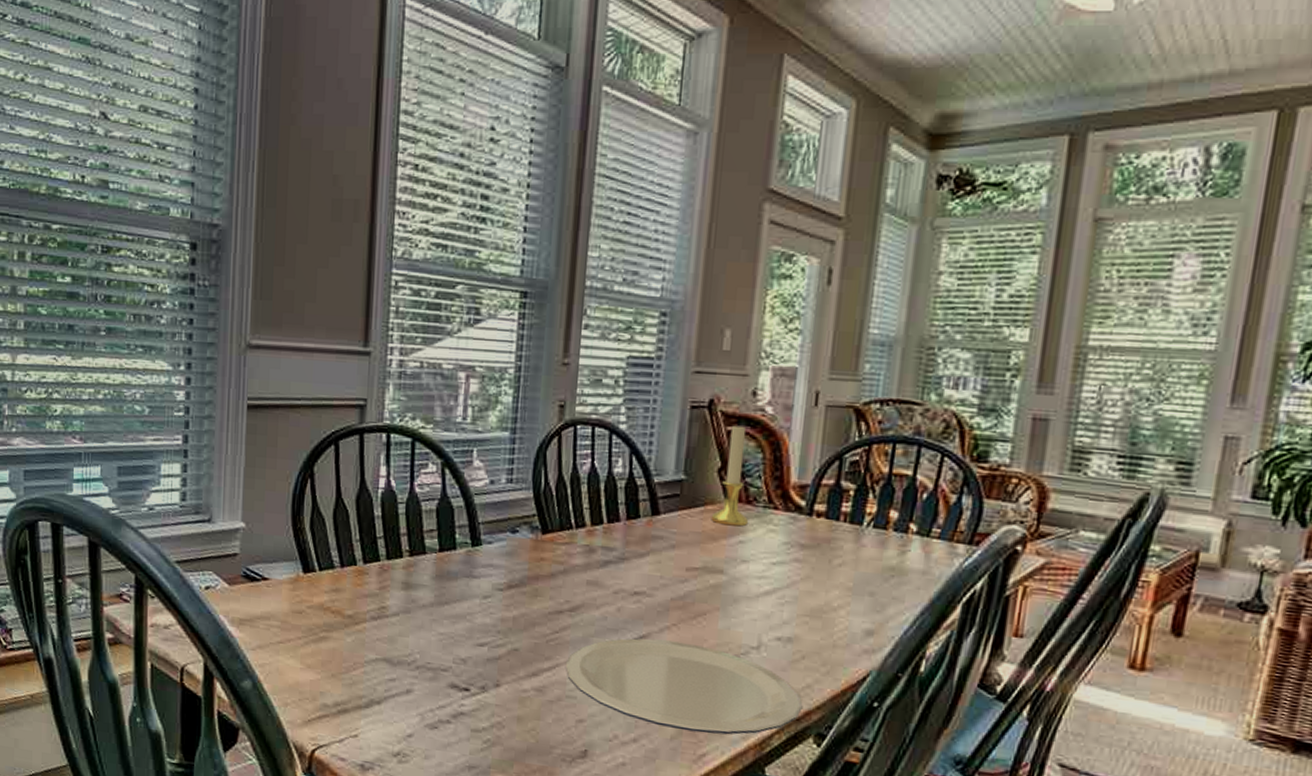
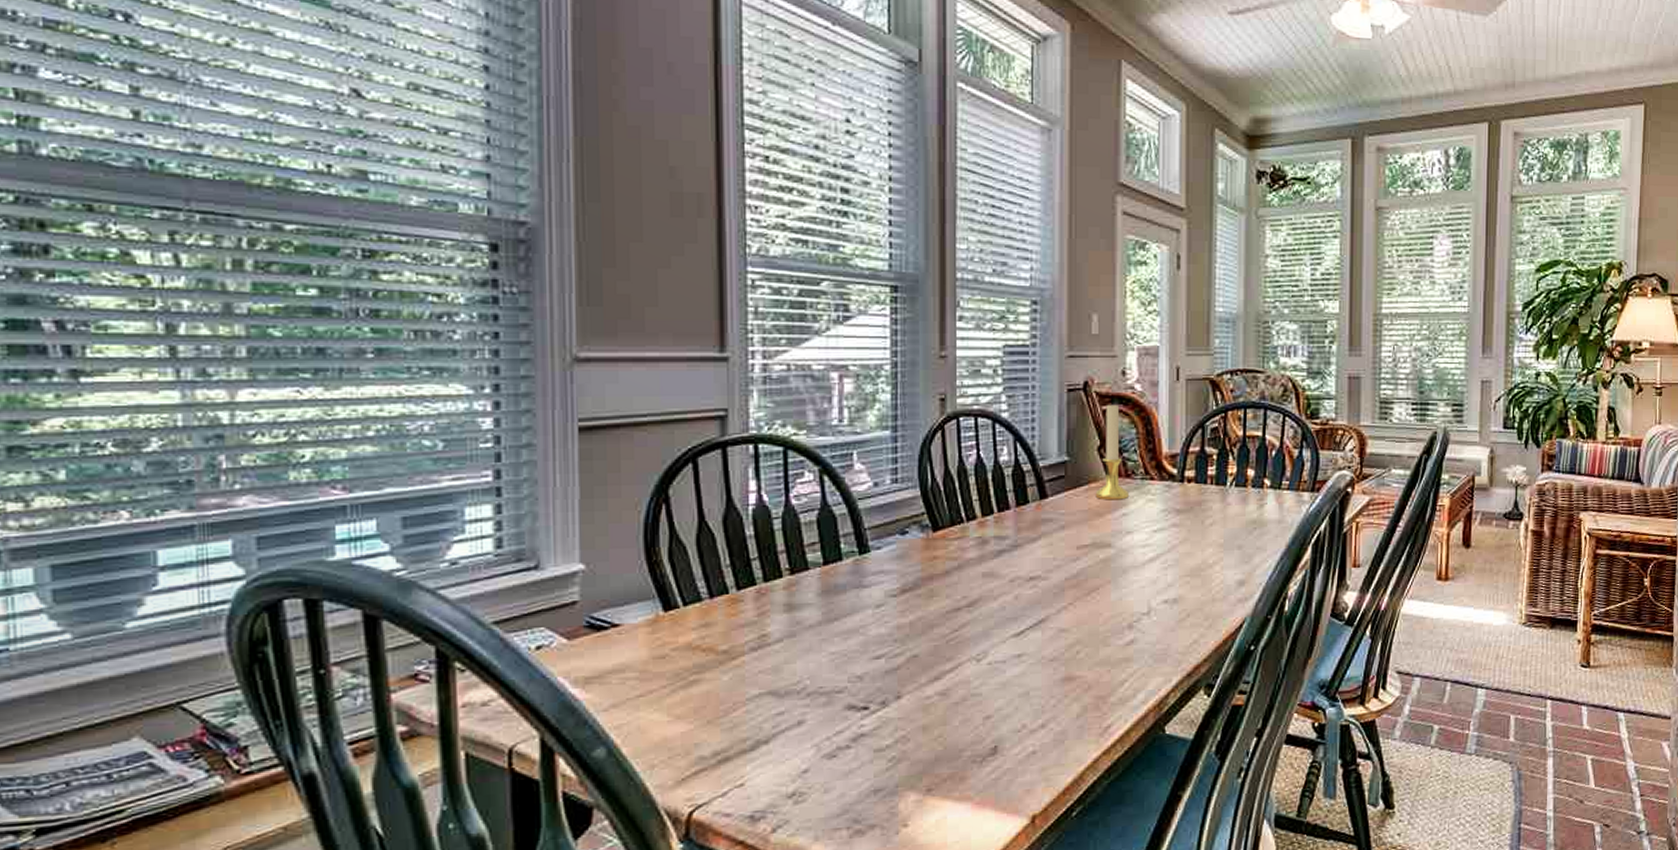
plate: present [565,638,803,735] -> none [967,619,1192,707]

